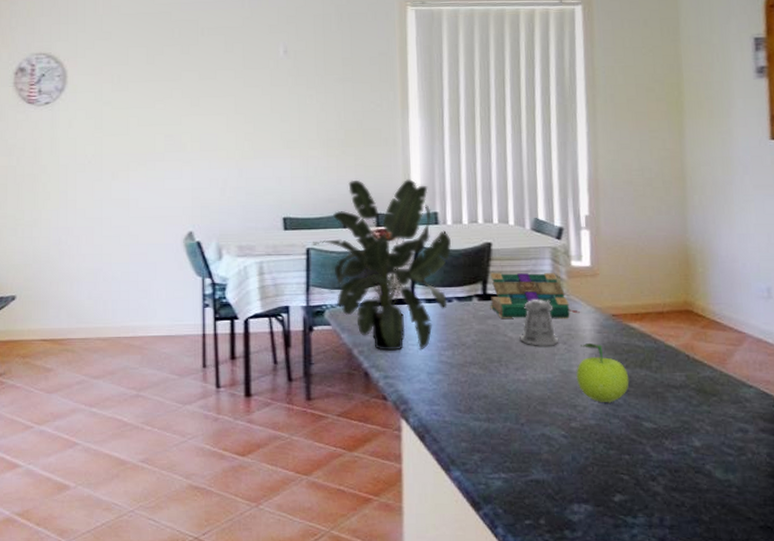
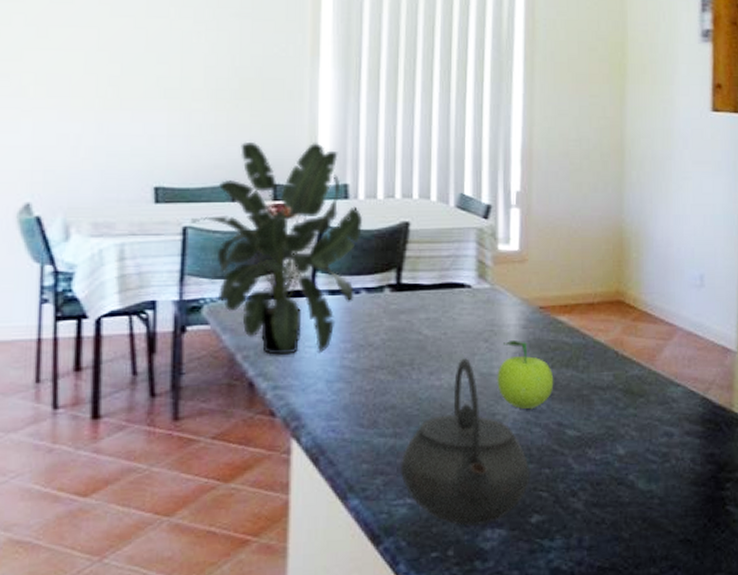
book: present [490,272,580,319] -> none [404,258,505,313]
kettle: none [494,357,612,500] -> present [401,358,531,526]
pepper shaker: present [520,300,559,346] -> none [436,290,480,345]

